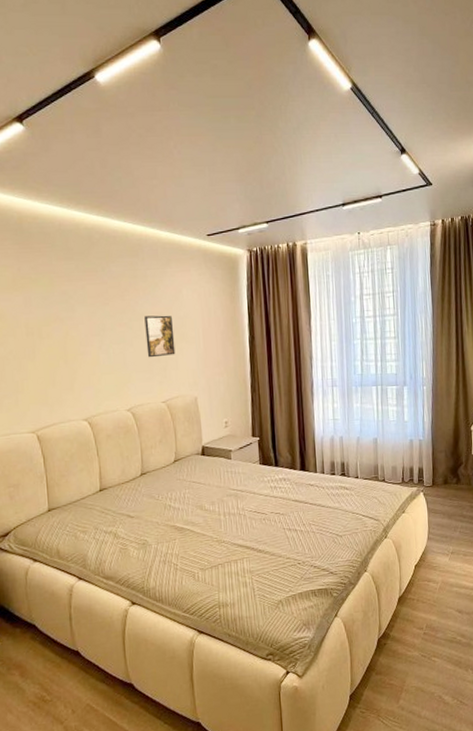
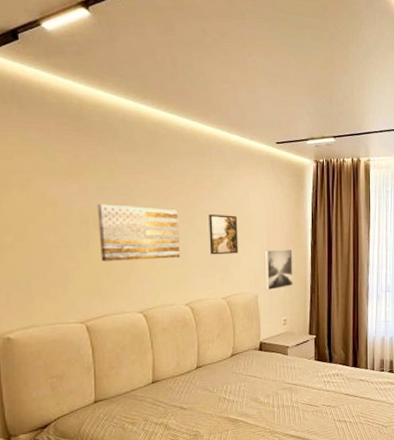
wall art: none [40,313,120,371] -> present [97,204,181,261]
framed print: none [201,347,233,392] -> present [264,249,293,291]

